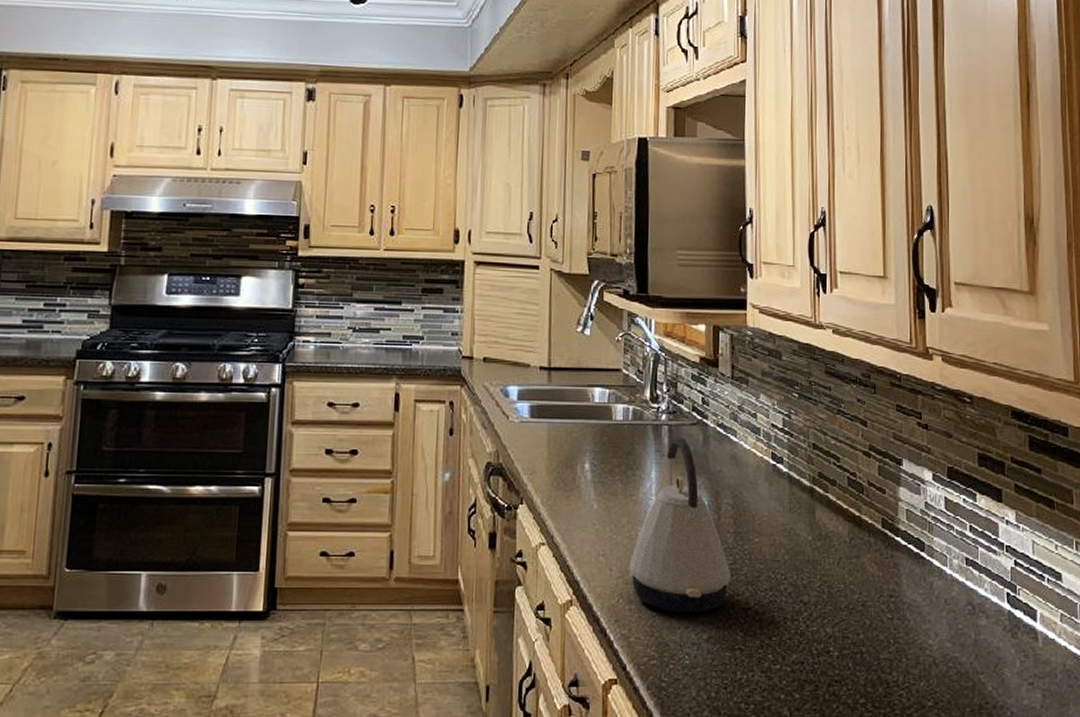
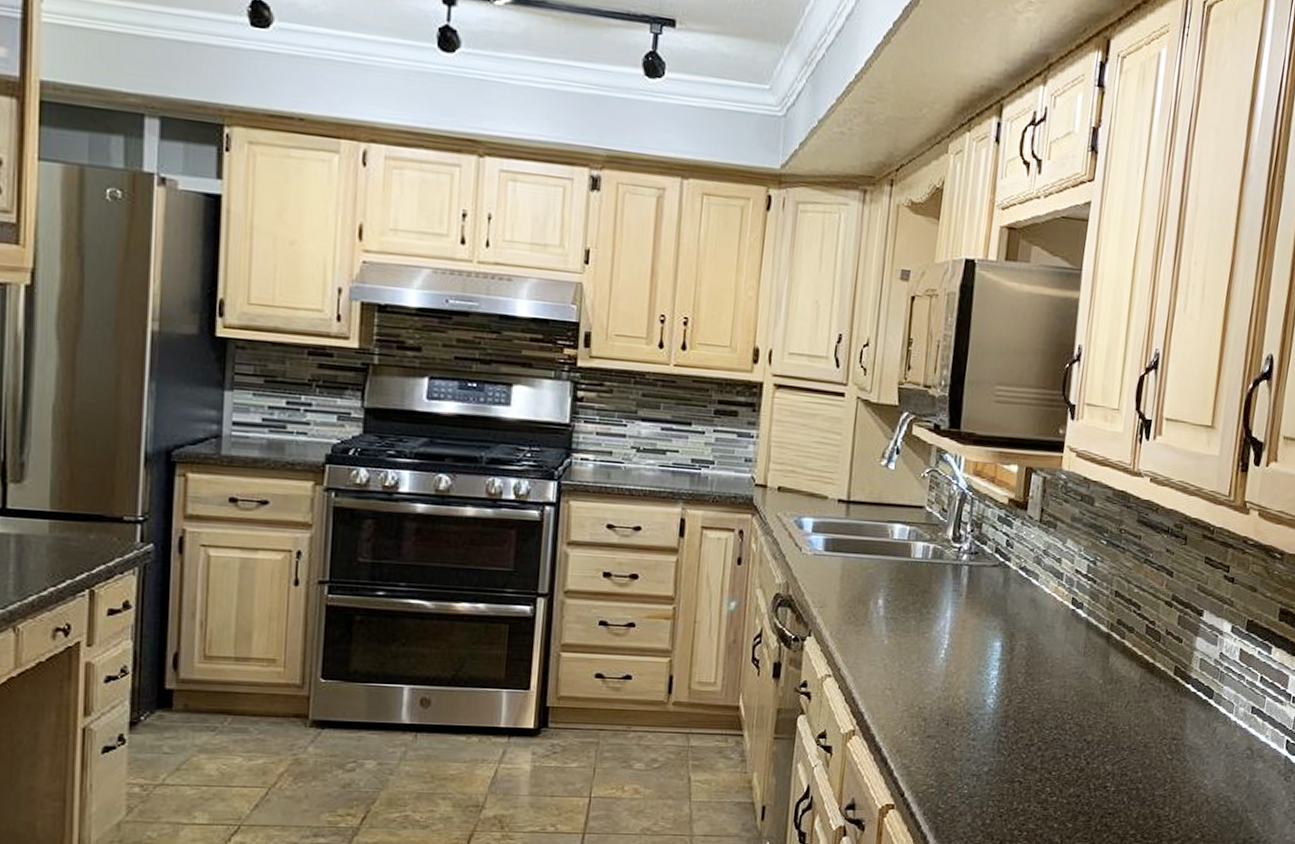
kettle: present [628,436,731,613] -> none [914,577,1018,747]

